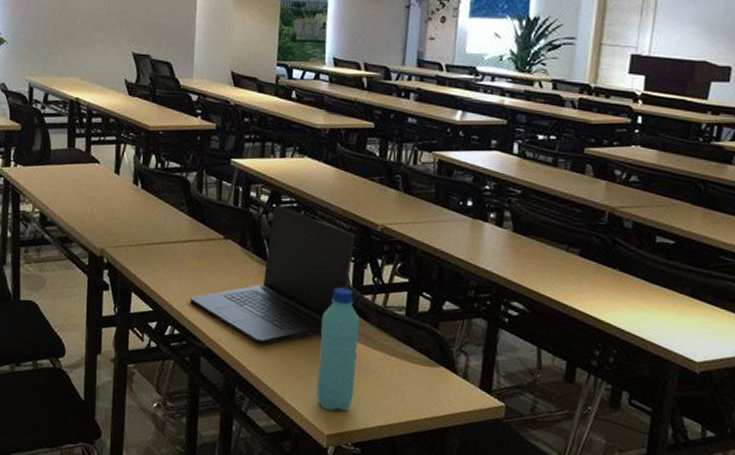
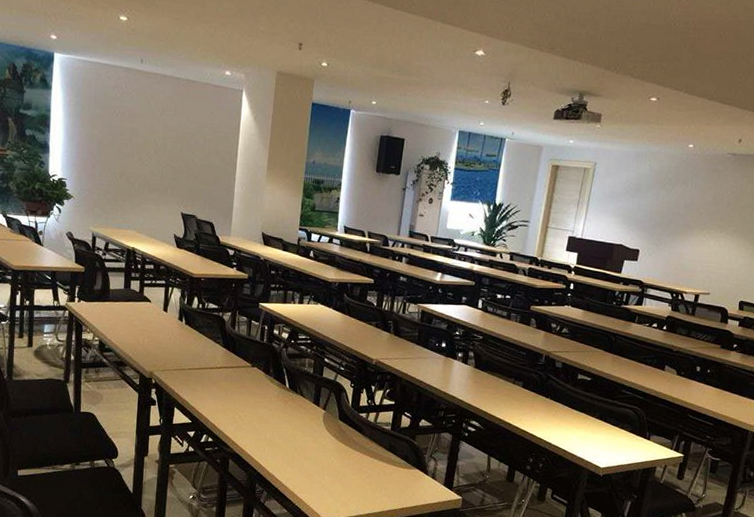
laptop: present [189,205,354,344] -> none [222,341,354,450]
water bottle: present [316,287,360,410] -> none [319,407,356,502]

